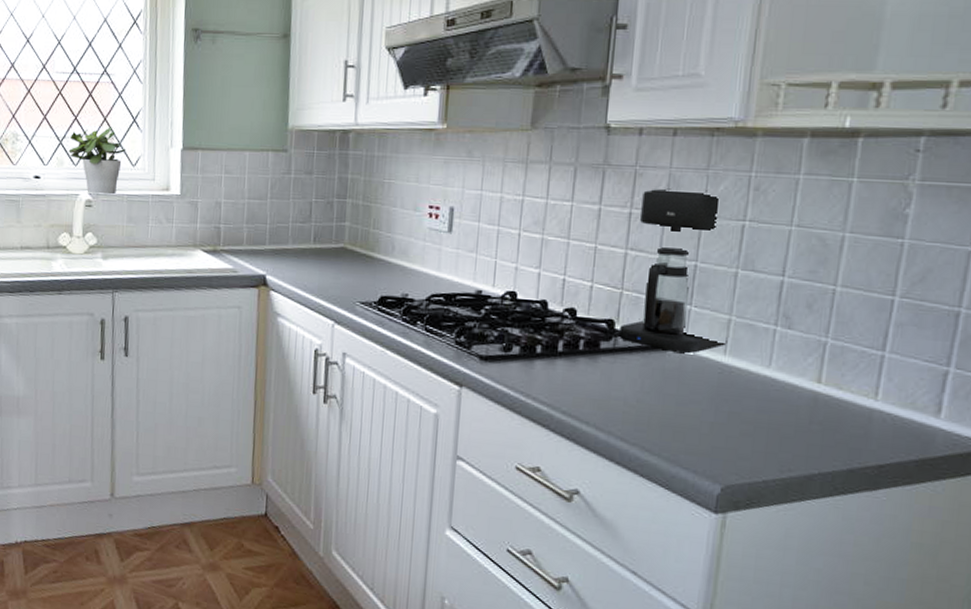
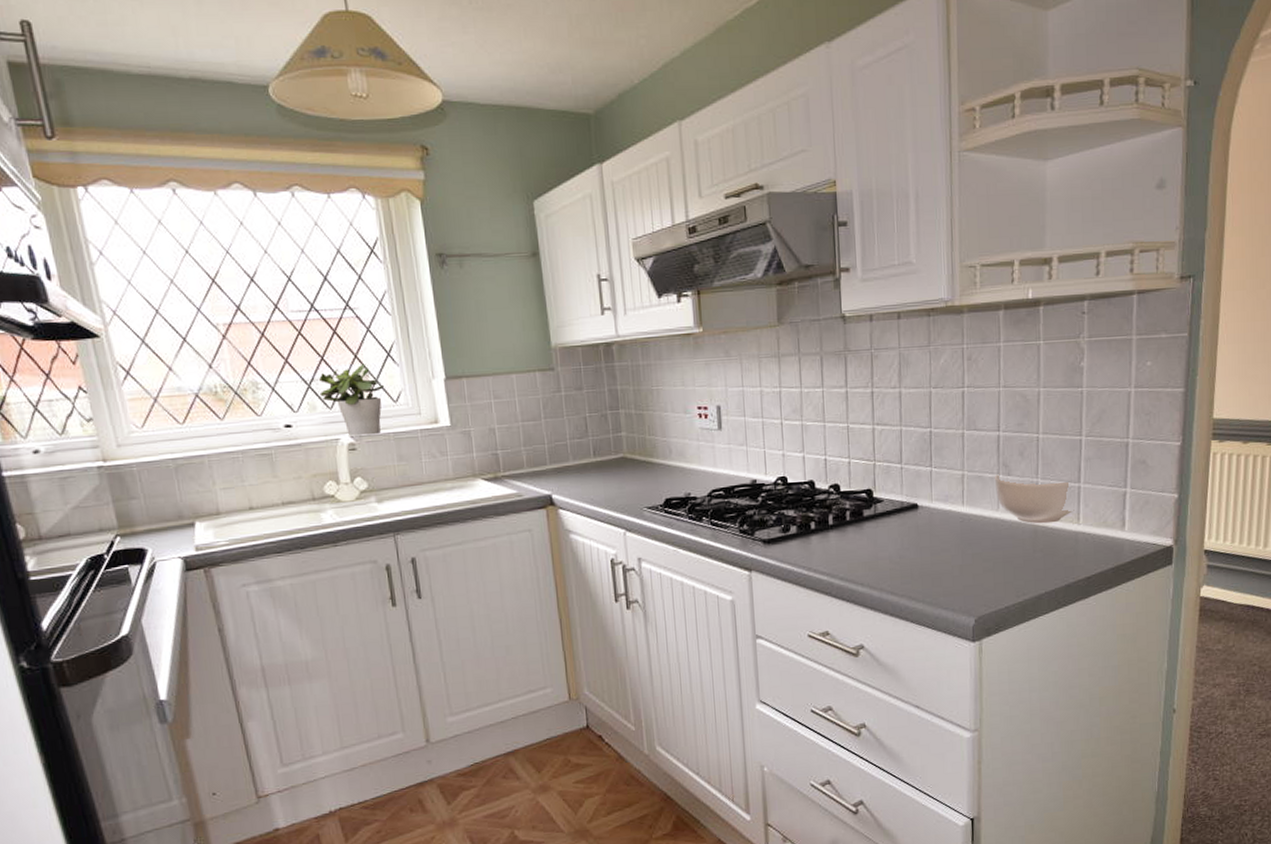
coffee maker: present [619,188,728,354] -> none [877,364,964,510]
bowl: none [769,324,872,394] -> present [994,473,1075,524]

